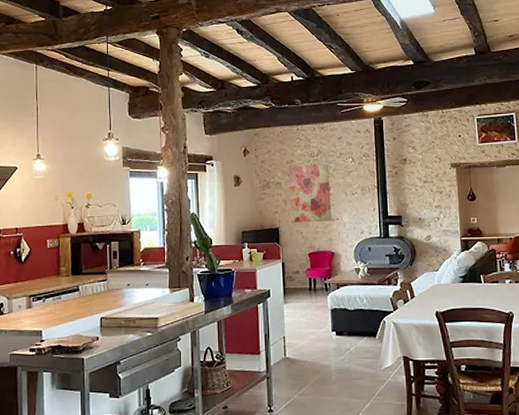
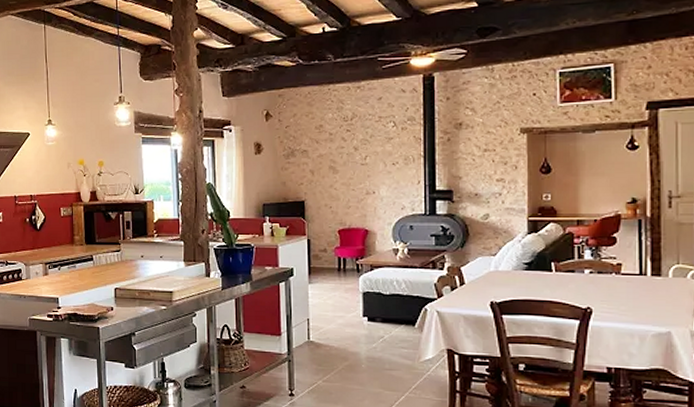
wall art: present [288,164,332,223] -> none [316,129,367,196]

